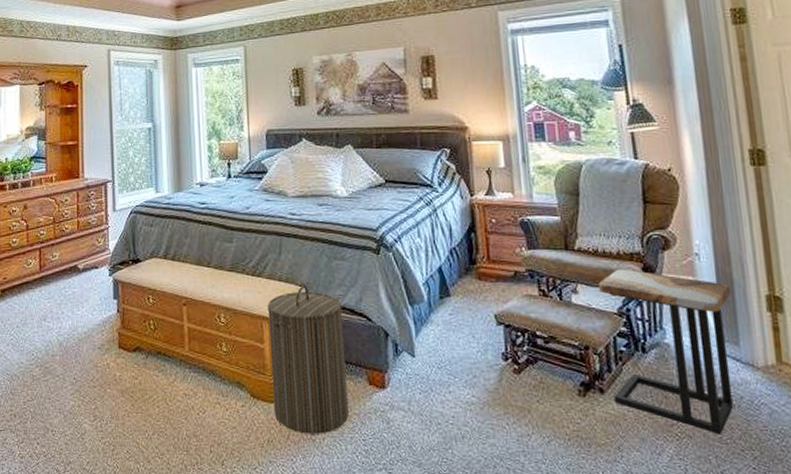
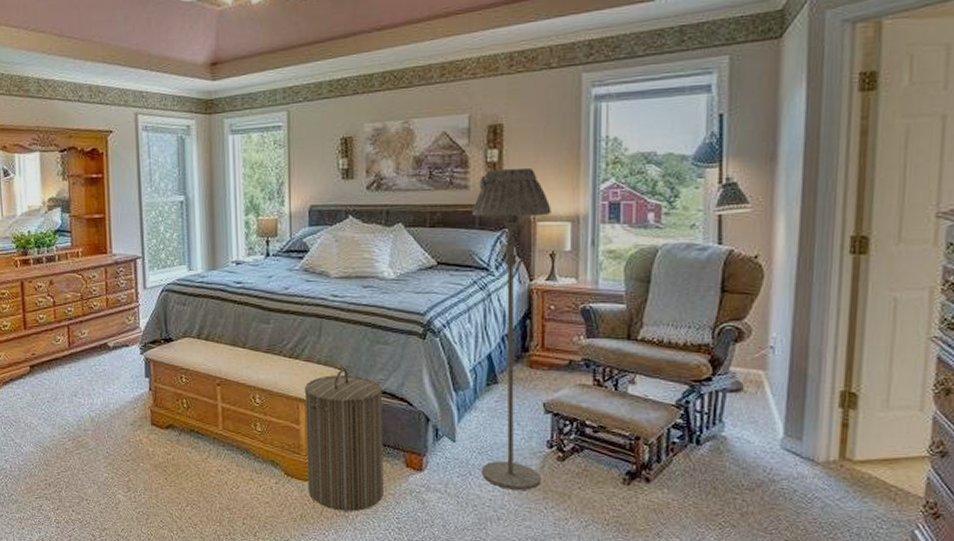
floor lamp: none [413,93,500,405] -> present [471,167,551,490]
side table: present [599,269,734,435] -> none [659,360,804,526]

